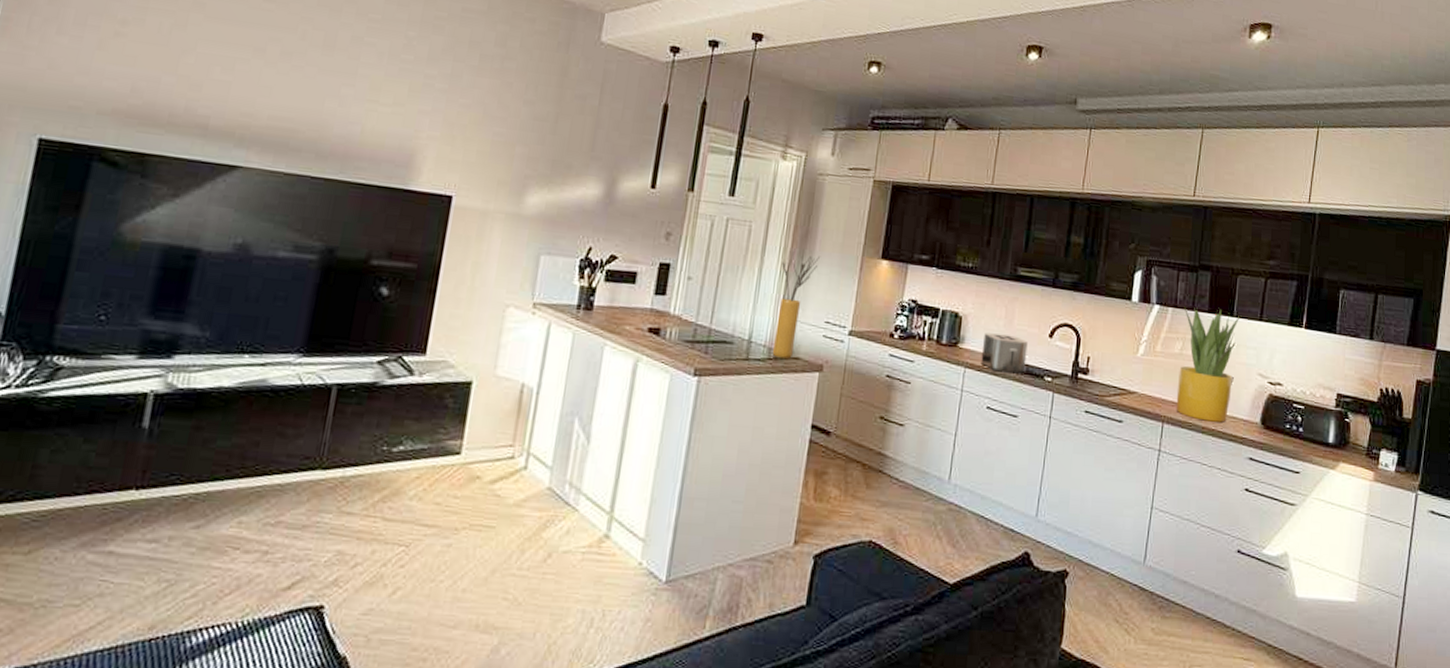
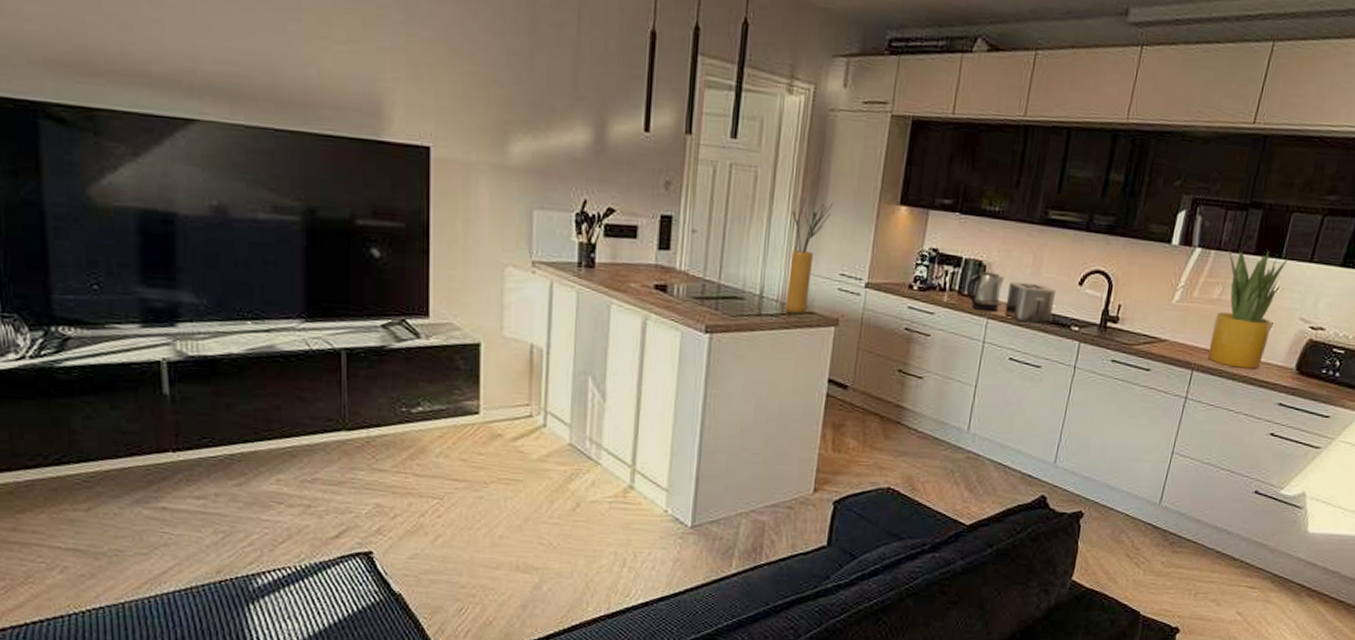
kettle: none [943,322,979,362] -> present [965,271,1004,313]

